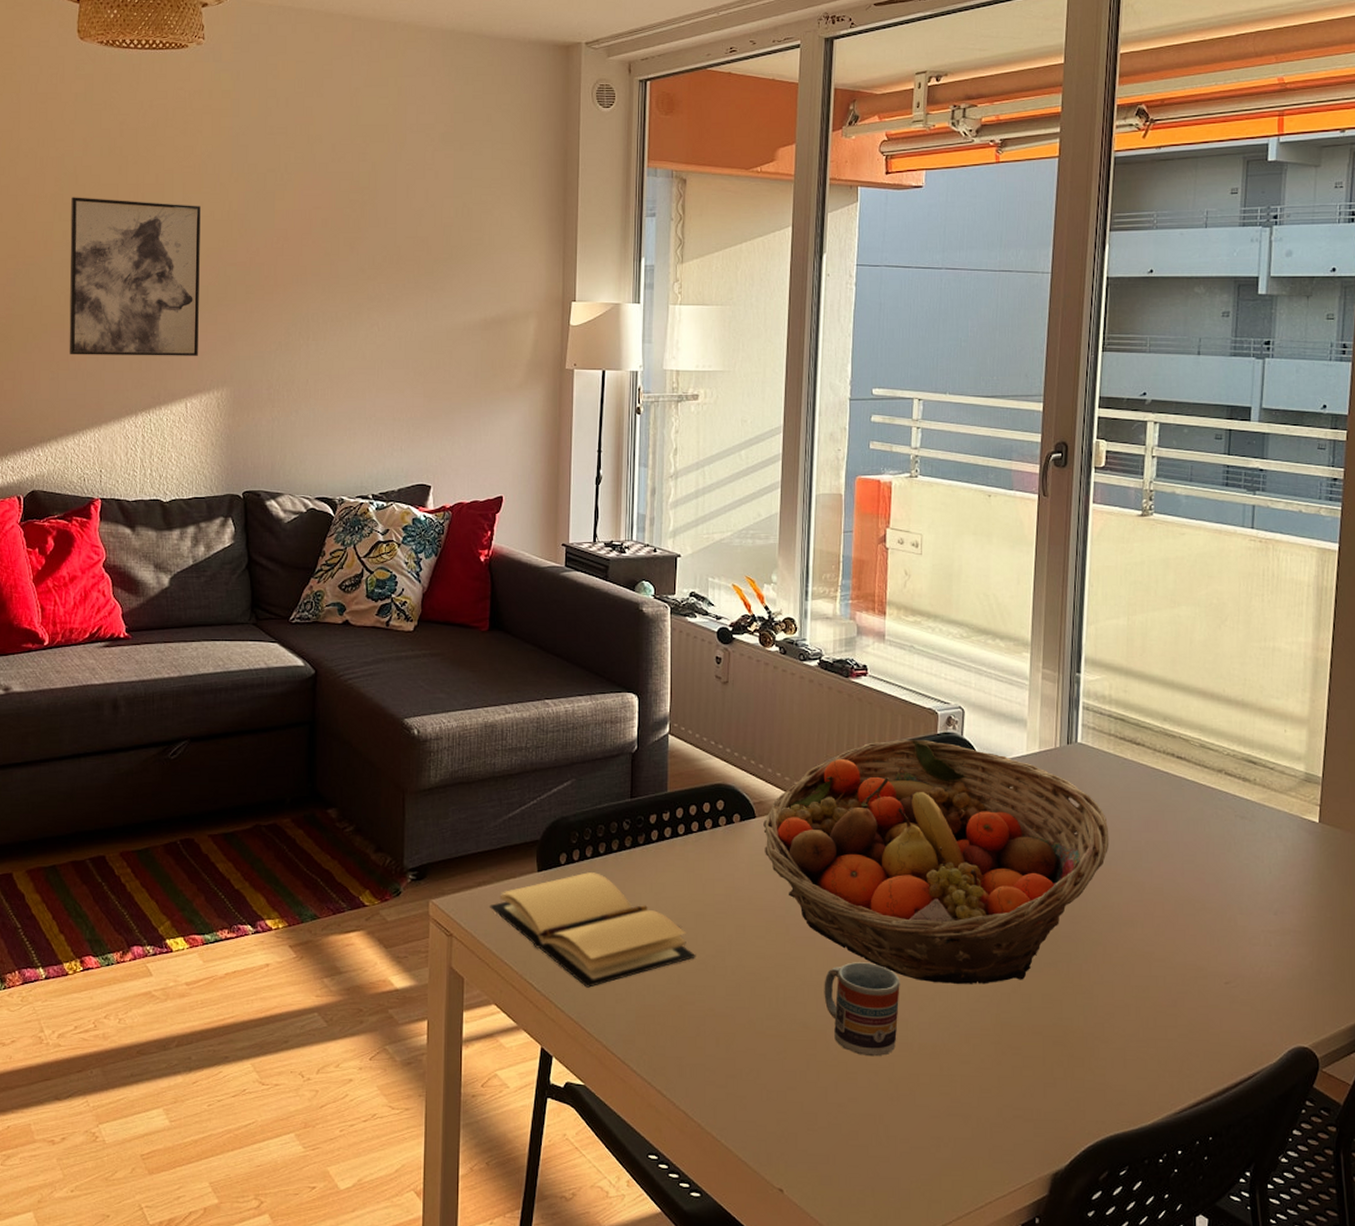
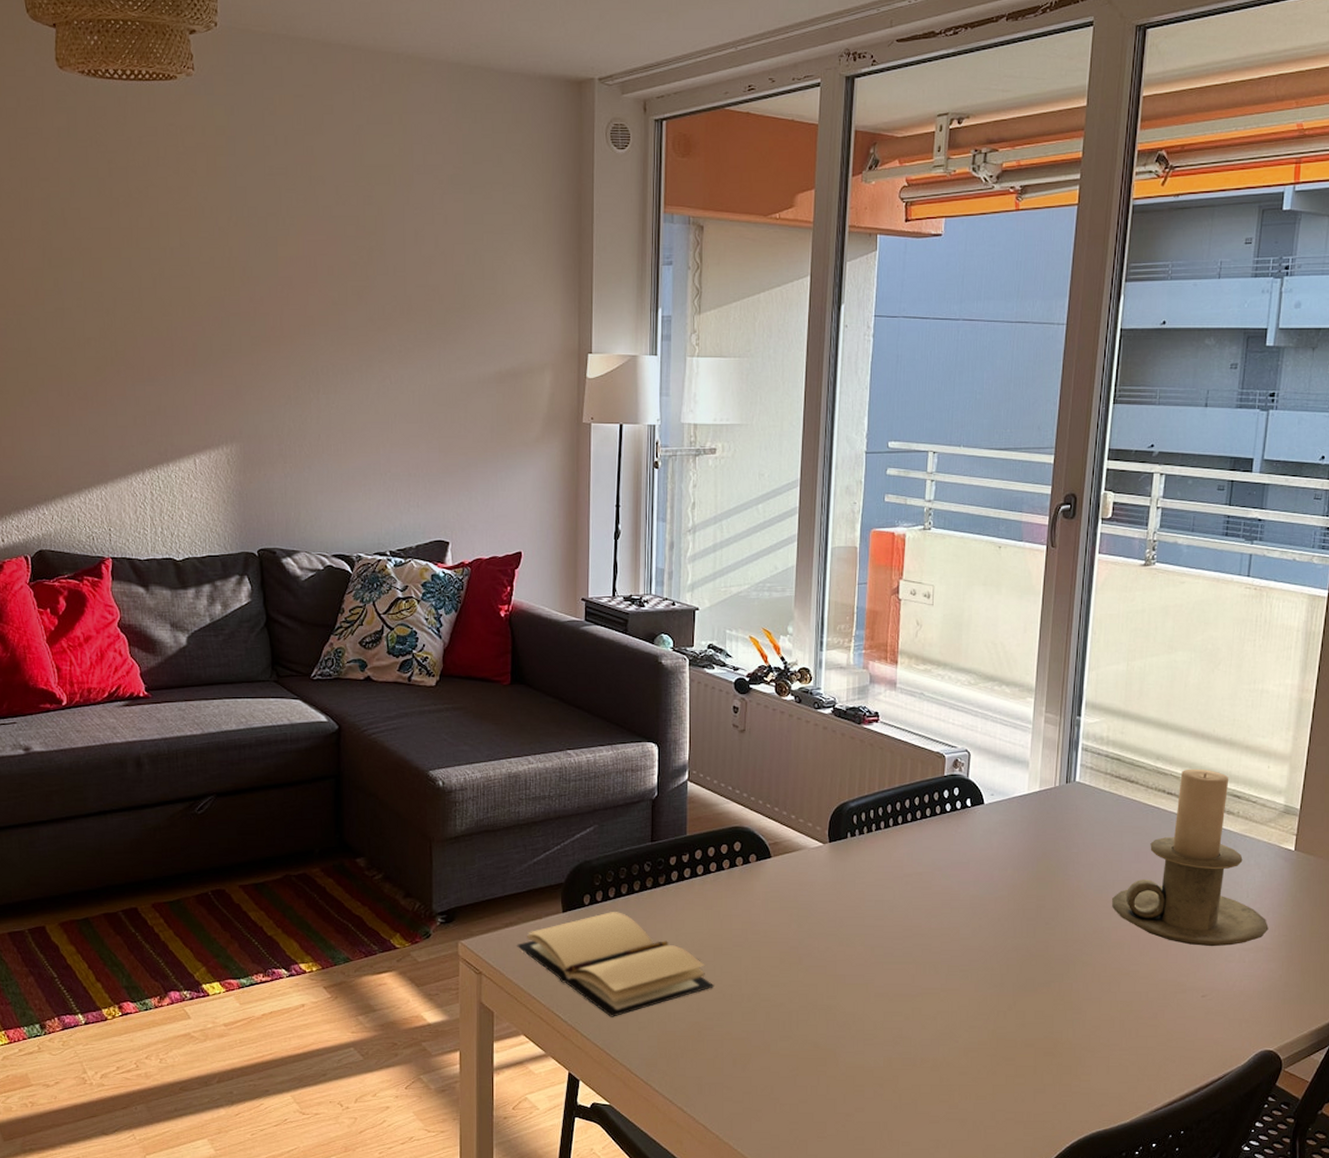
wall art: present [69,197,201,356] -> none [61,242,204,411]
fruit basket: present [763,739,1109,984] -> none [778,781,1102,1004]
cup: present [824,962,900,1057] -> none [834,987,905,1071]
candle holder: none [1122,731,1295,928] -> present [1112,768,1269,947]

